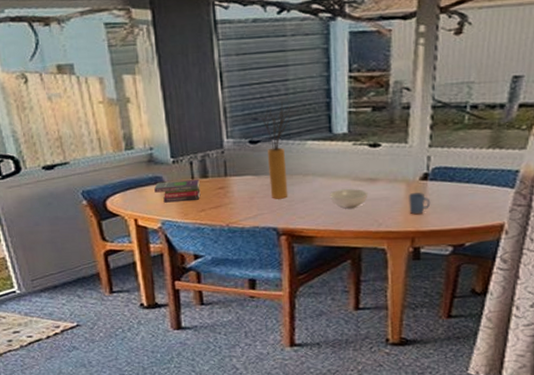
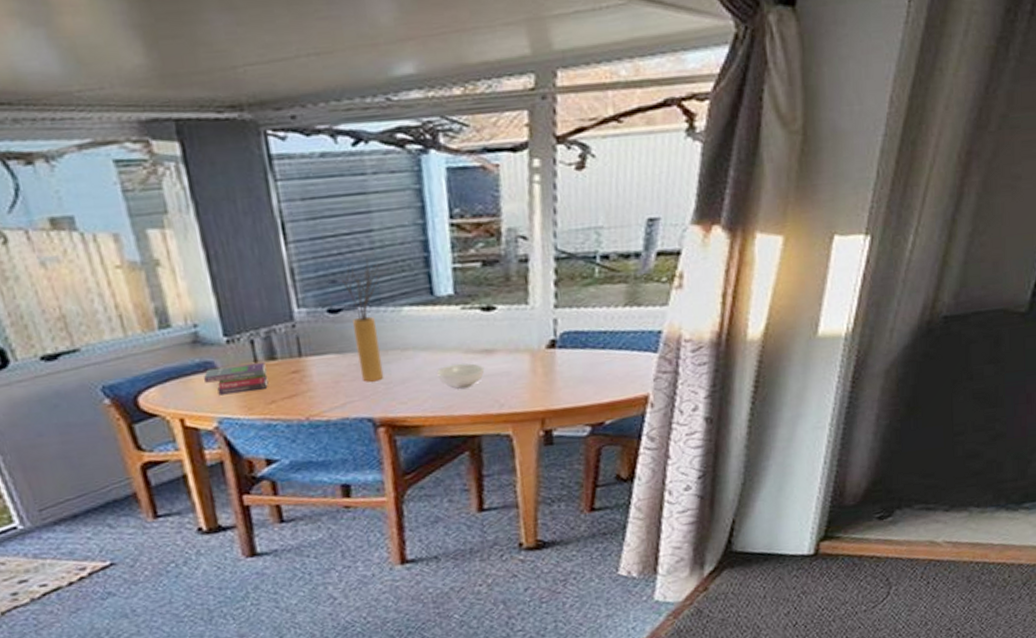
mug: present [408,193,431,215] -> none [534,363,561,391]

